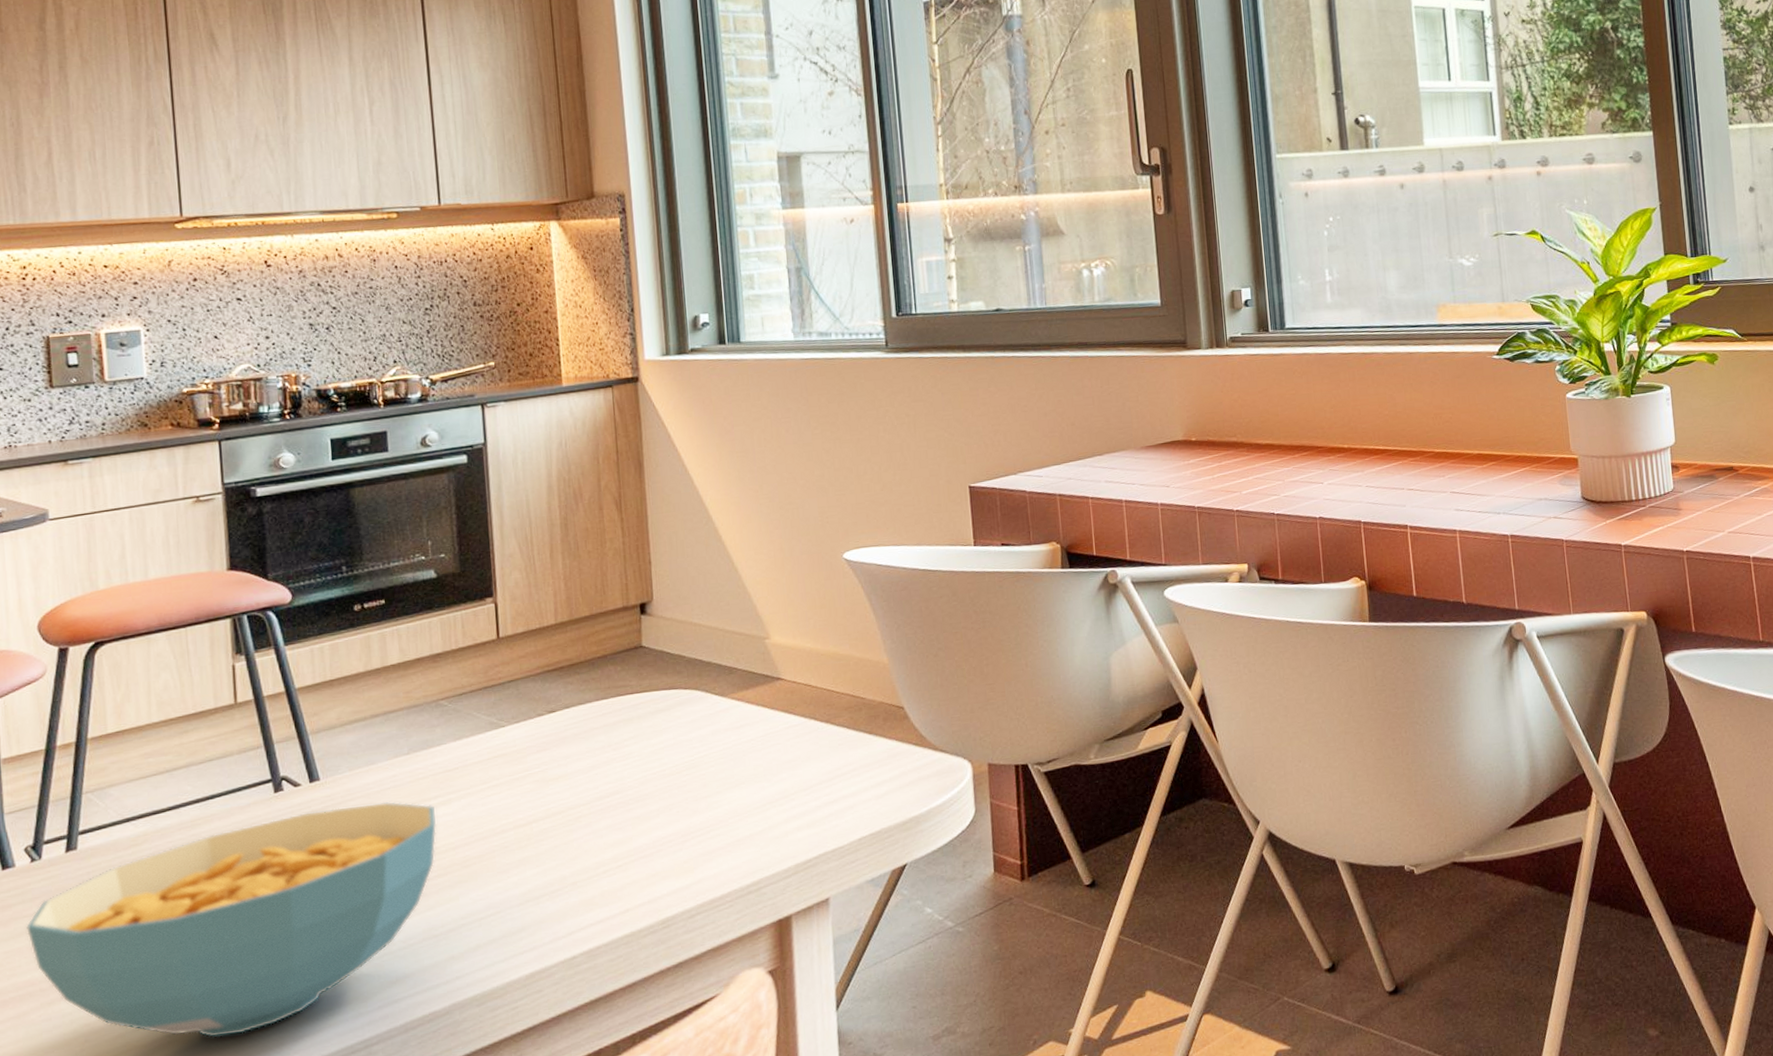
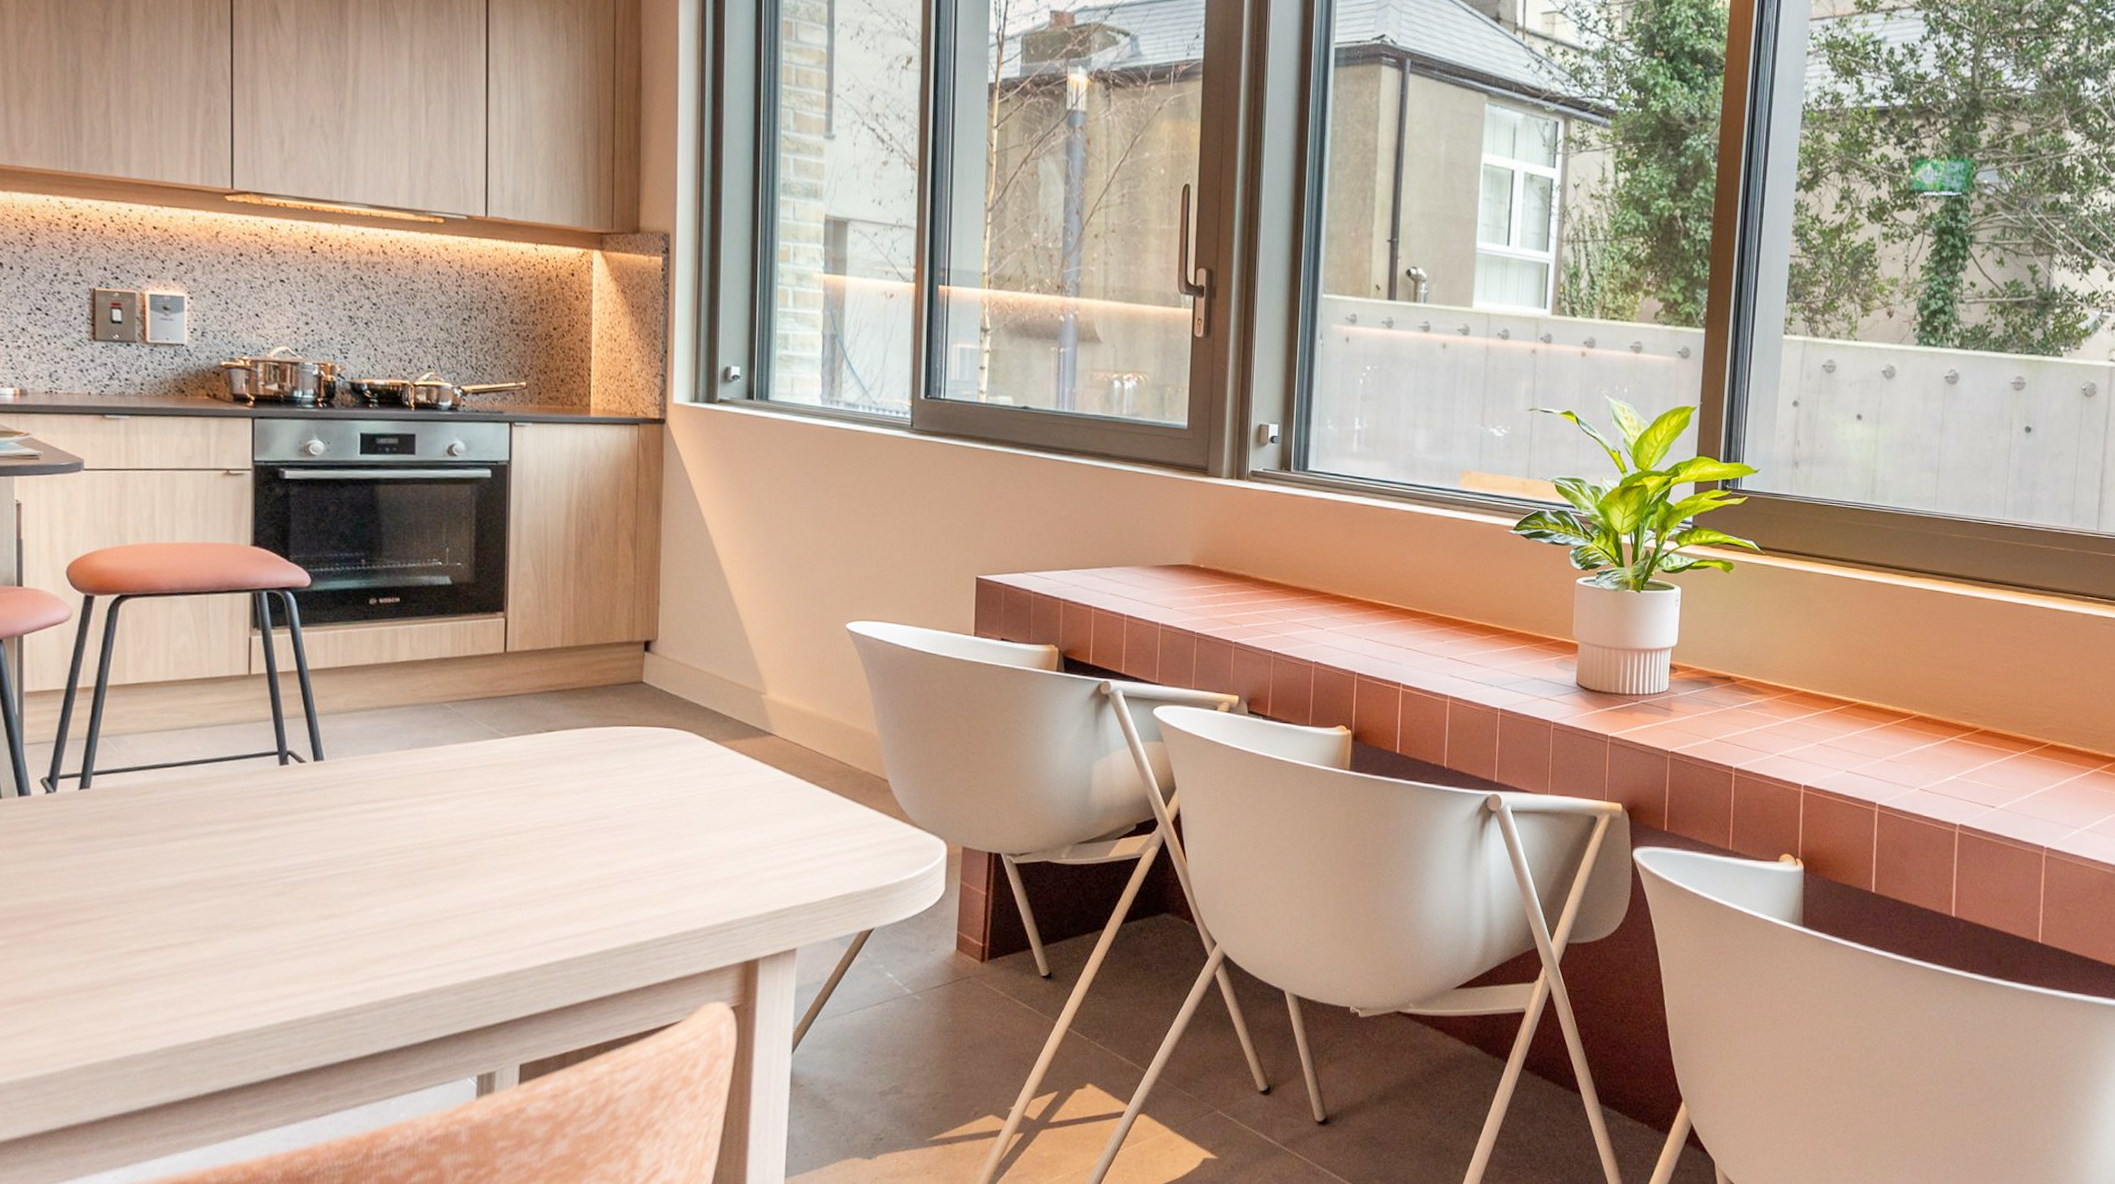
cereal bowl: present [25,802,437,1038] -> none [37,789,431,984]

